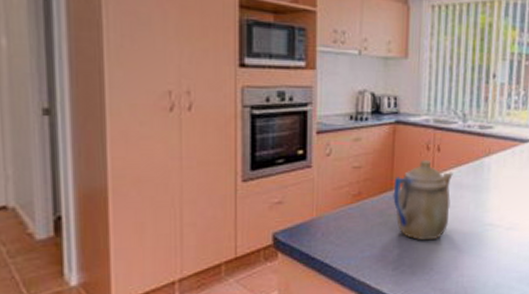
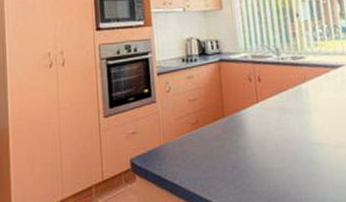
teapot: present [393,159,453,241] -> none [224,89,278,161]

